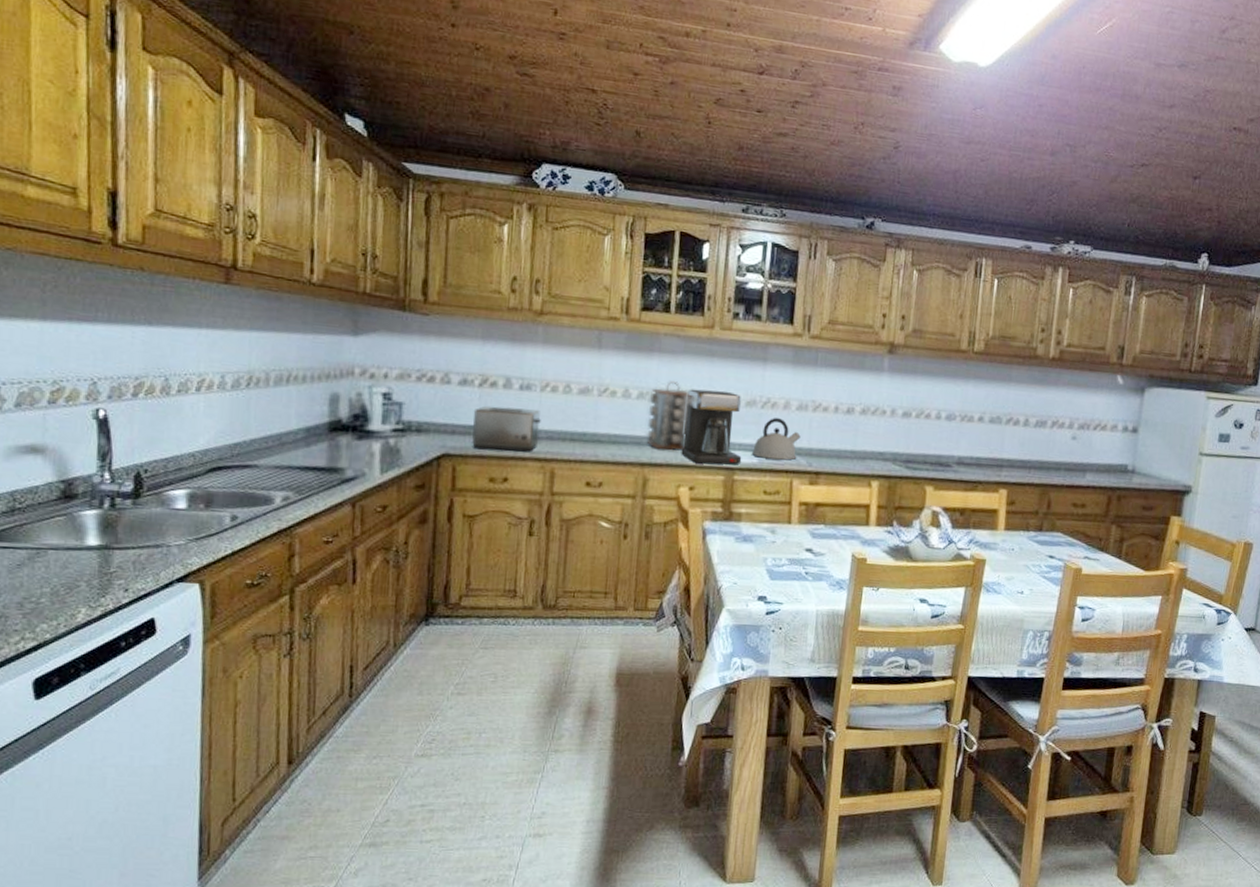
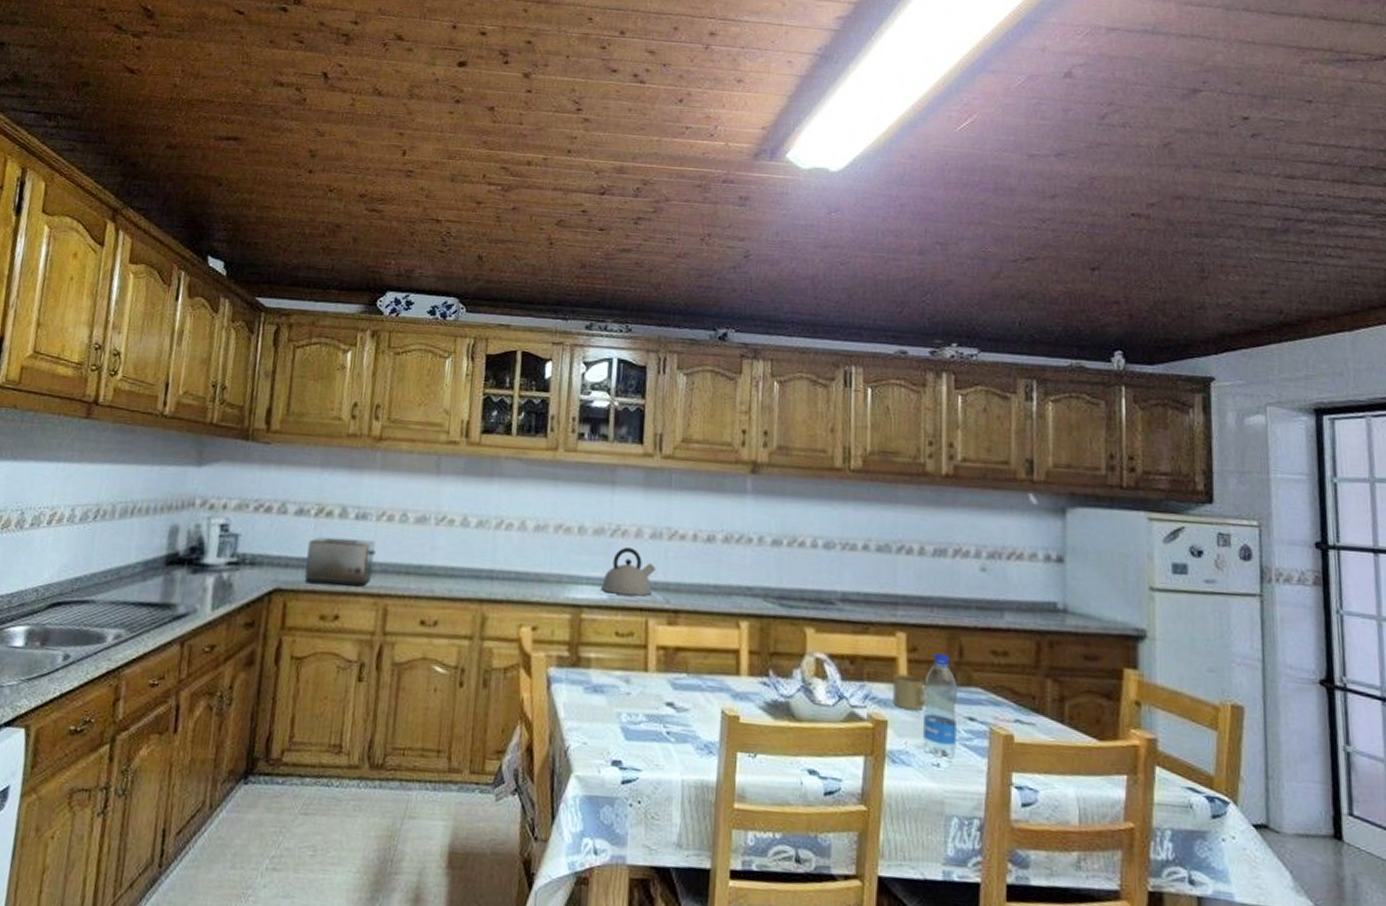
spice rack: present [647,381,689,450] -> none [486,508,532,585]
coffee maker: present [681,388,742,465] -> none [522,516,590,602]
cup: none [990,522,1019,552] -> present [891,673,927,712]
bottle: none [1011,505,1043,588] -> present [922,652,957,759]

